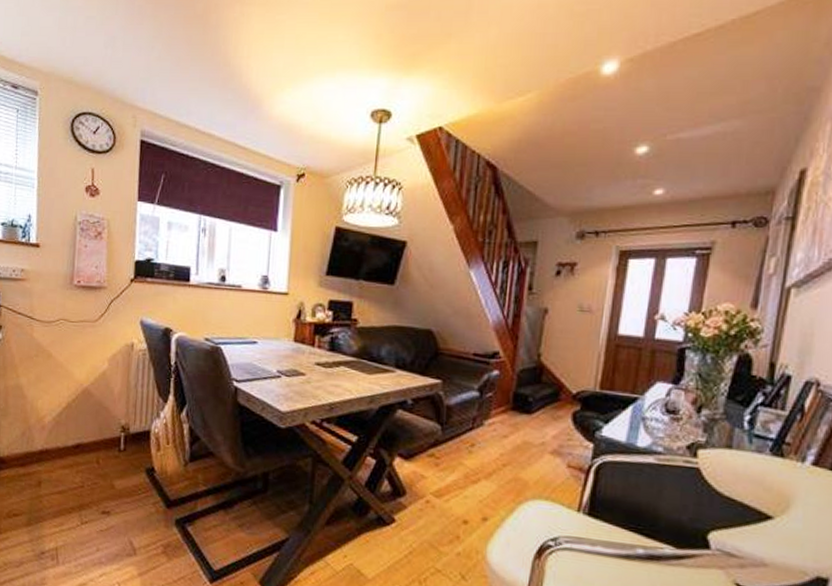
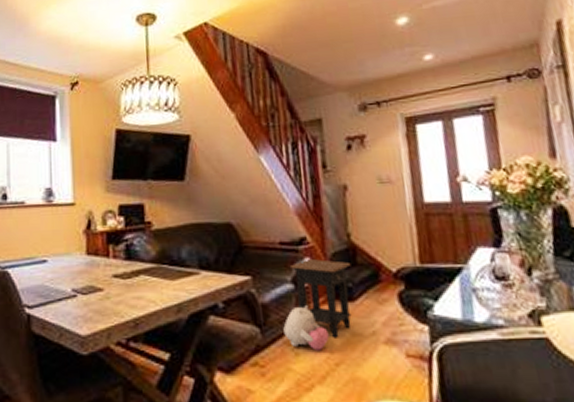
plush toy: none [462,412,502,452] -> present [283,306,329,351]
side table: none [478,371,536,444] -> present [289,258,352,338]

